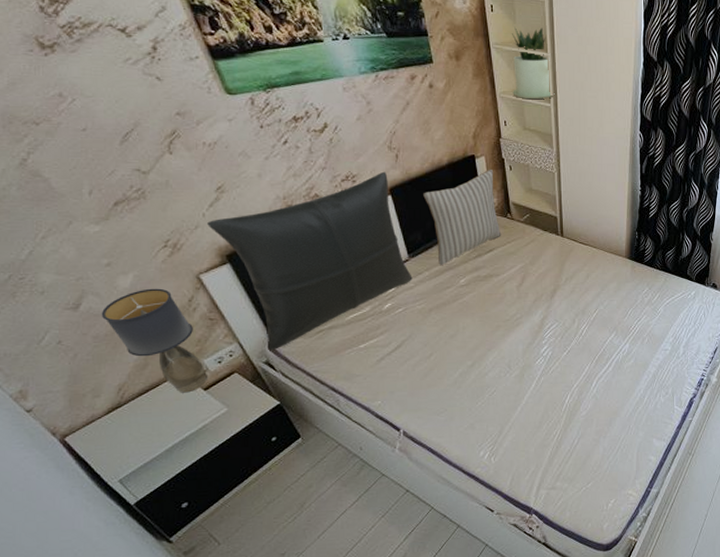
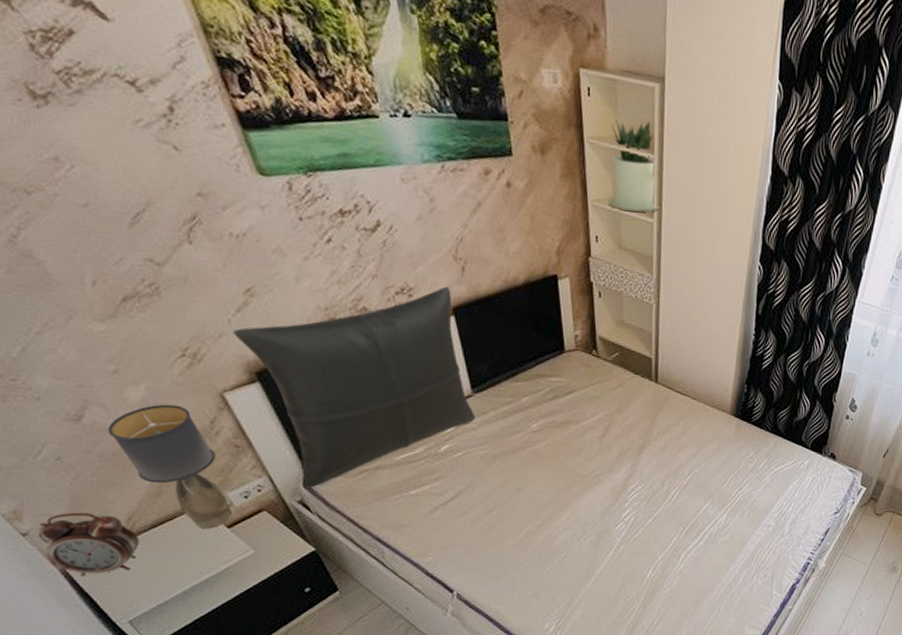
alarm clock: none [40,387,129,444] -> present [37,512,140,577]
pillow: present [423,169,500,266] -> none [493,293,583,406]

